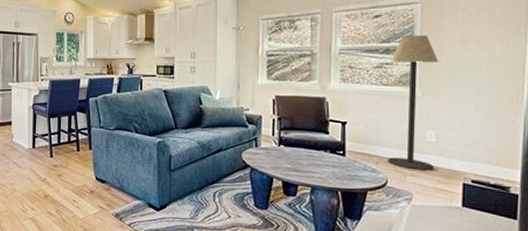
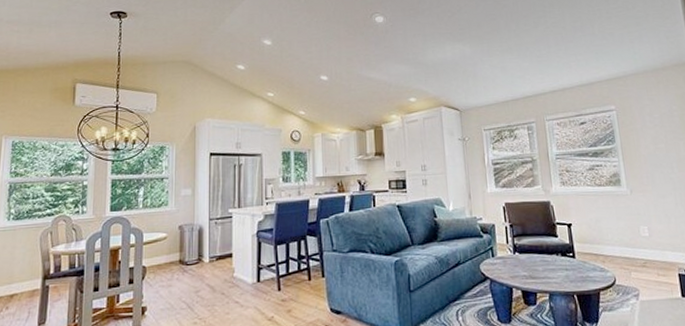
floor lamp: present [388,35,439,171] -> none [600,138,653,266]

